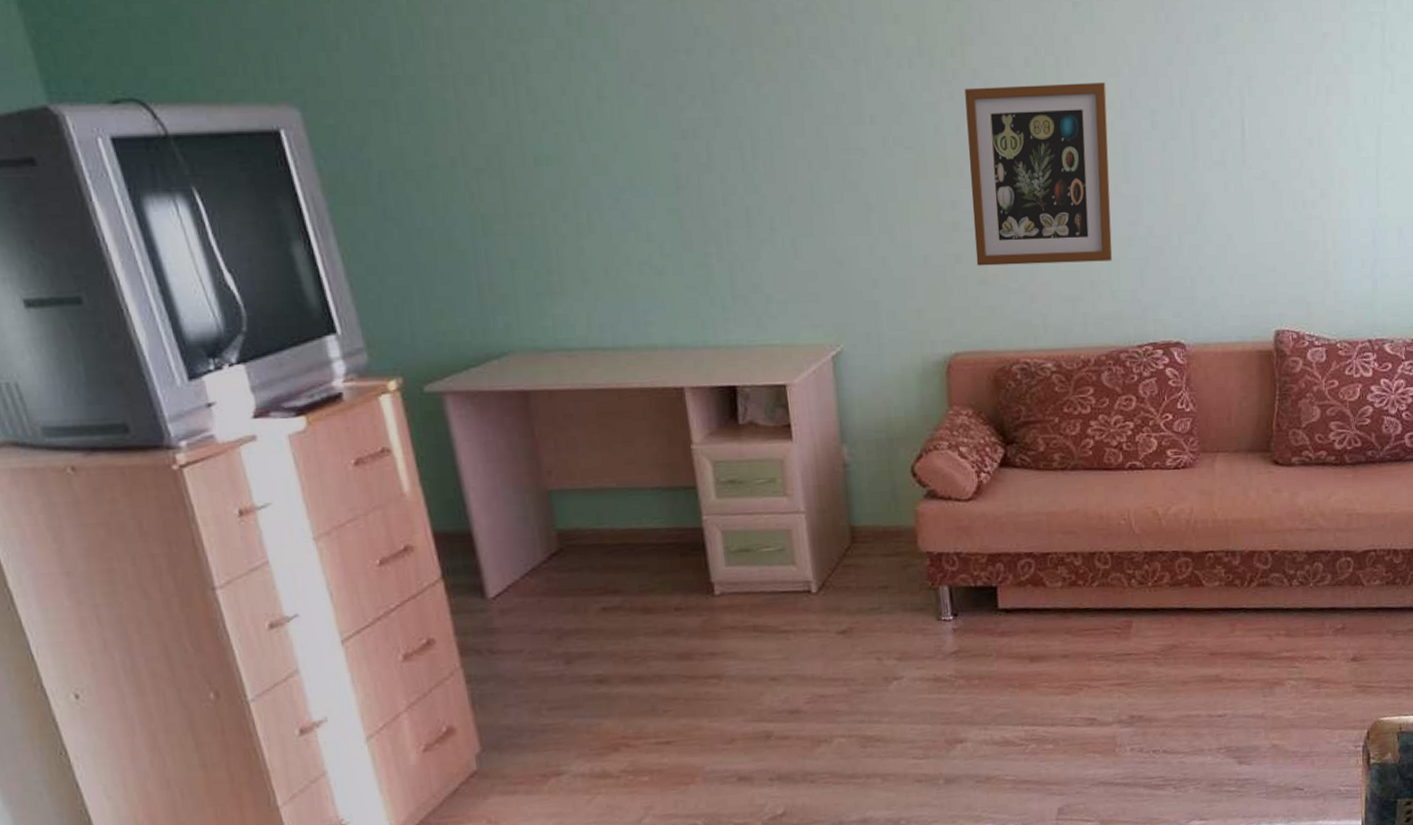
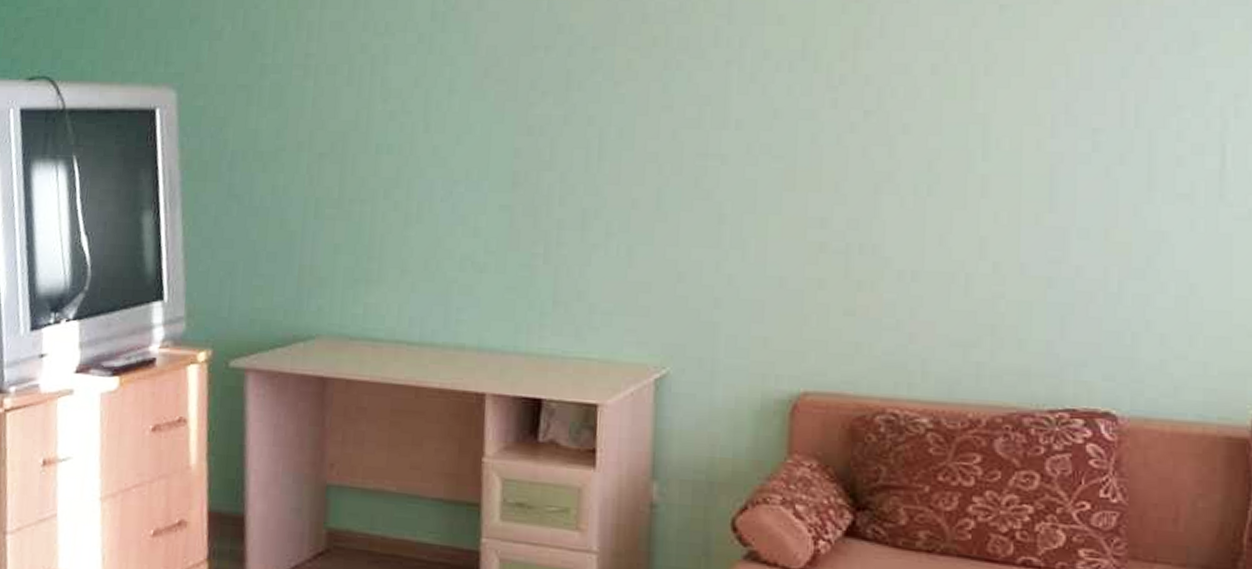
wall art: present [965,82,1113,266] -> none [844,94,1034,303]

